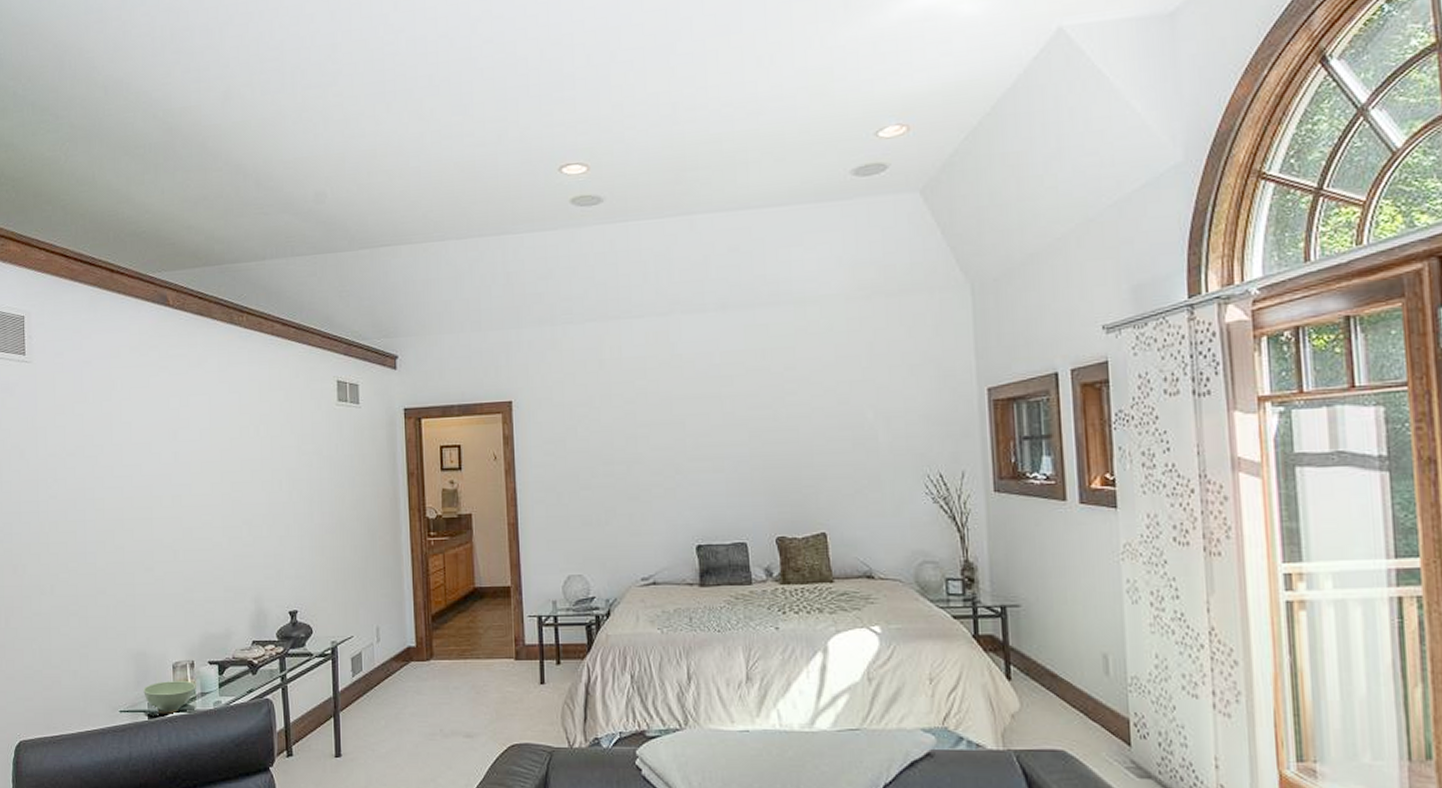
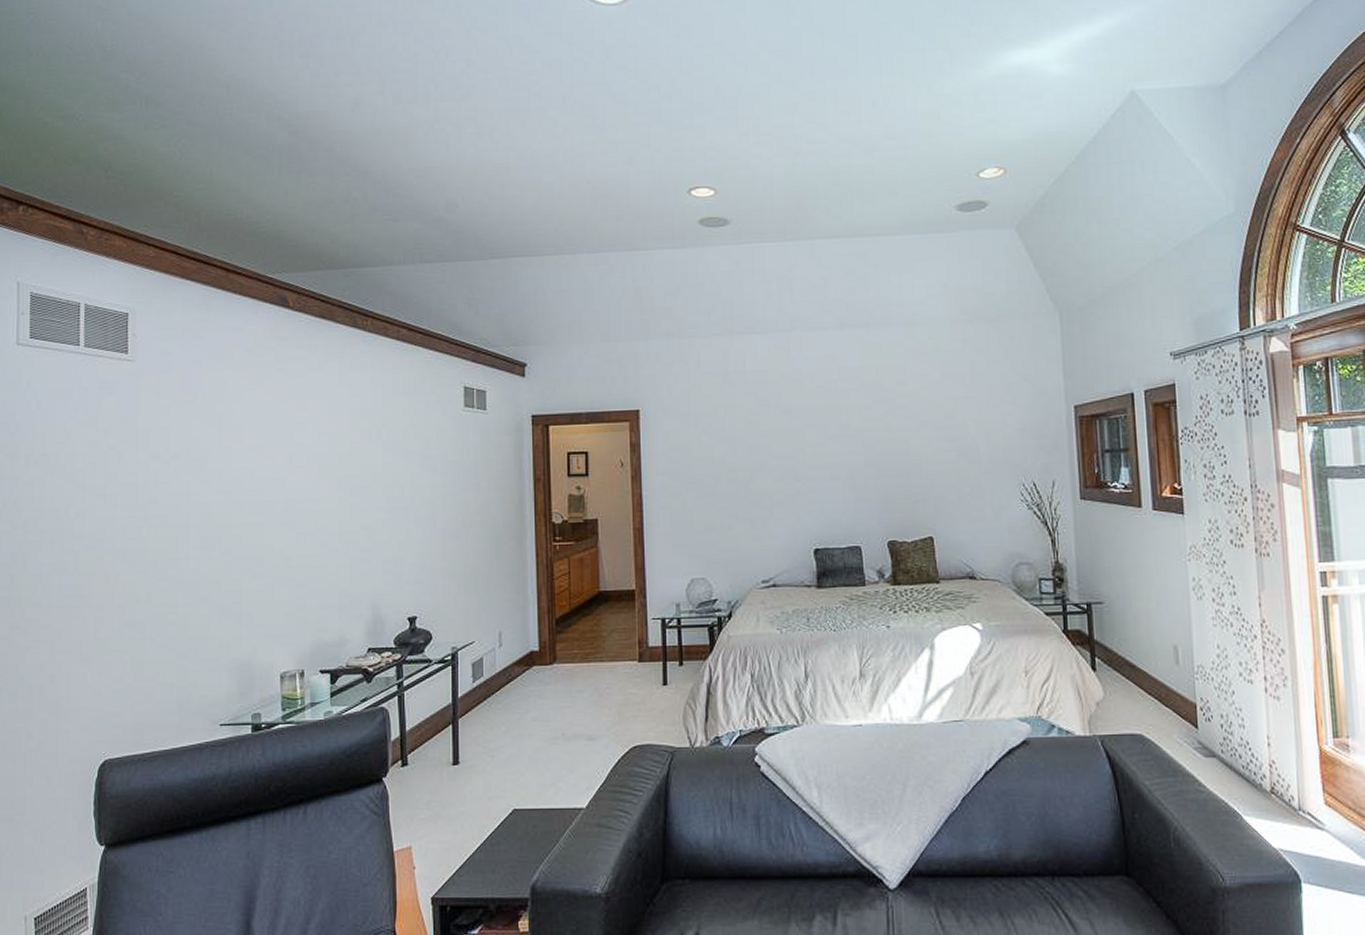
bowl: present [143,681,196,714] -> none [247,691,306,726]

